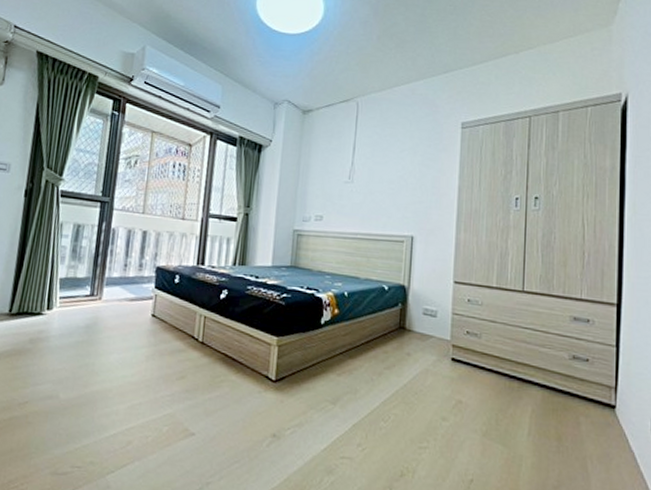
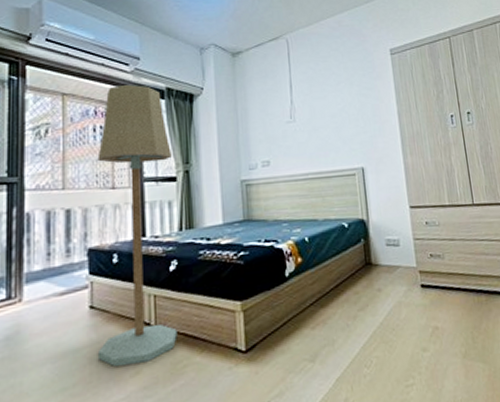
floor lamp: none [152,129,237,370] -> present [97,85,177,368]

